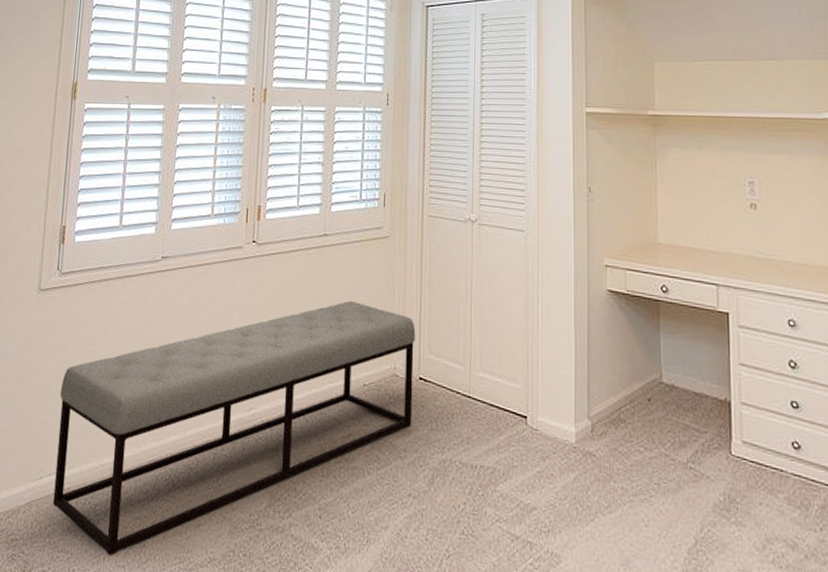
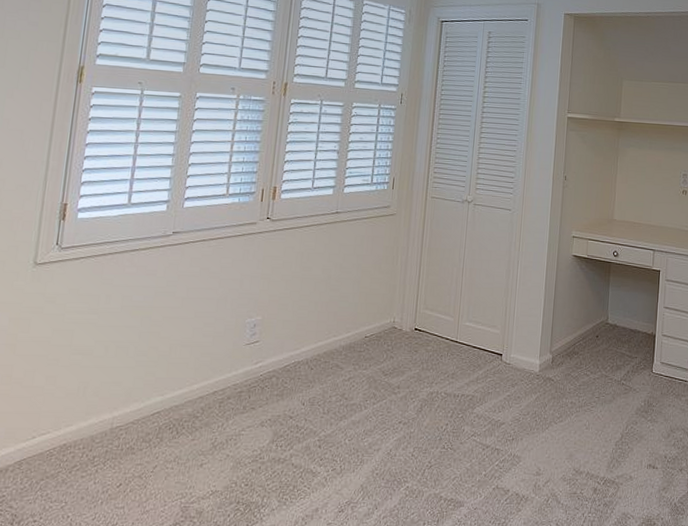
bench: present [53,301,416,556] -> none [46,268,414,500]

